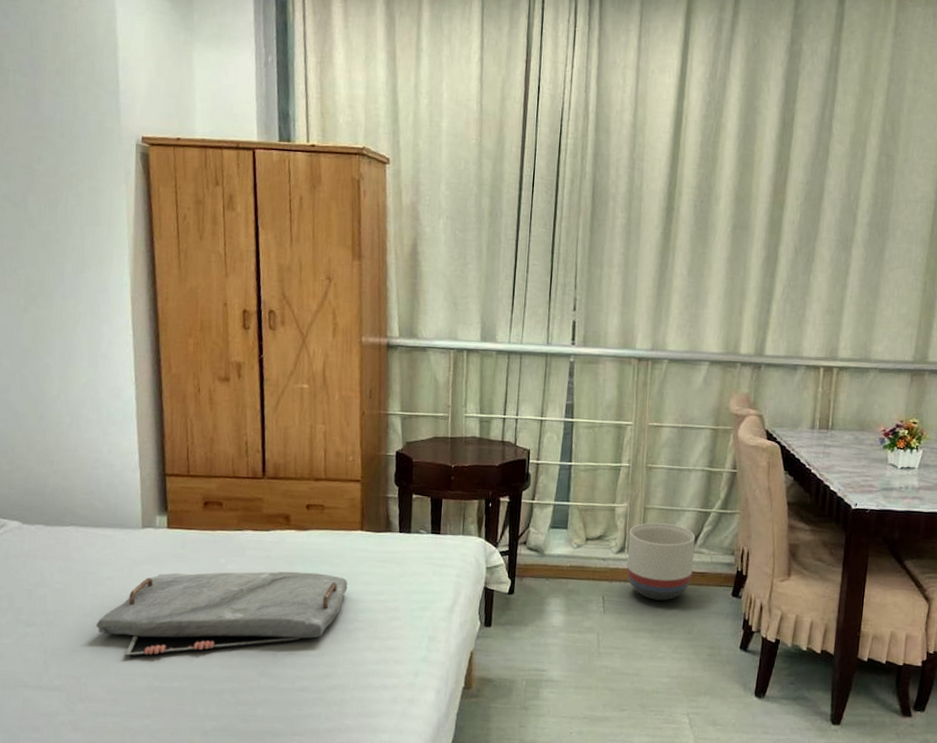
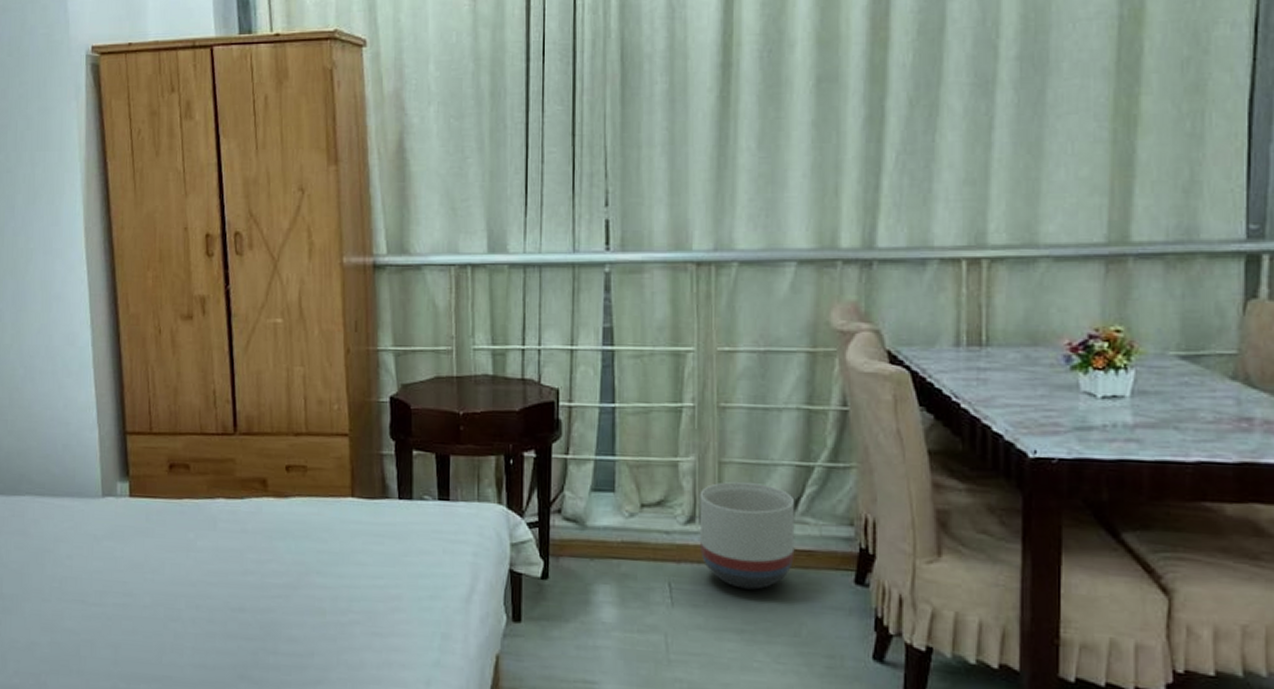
serving tray: present [96,571,348,657] -> none [55,548,339,653]

